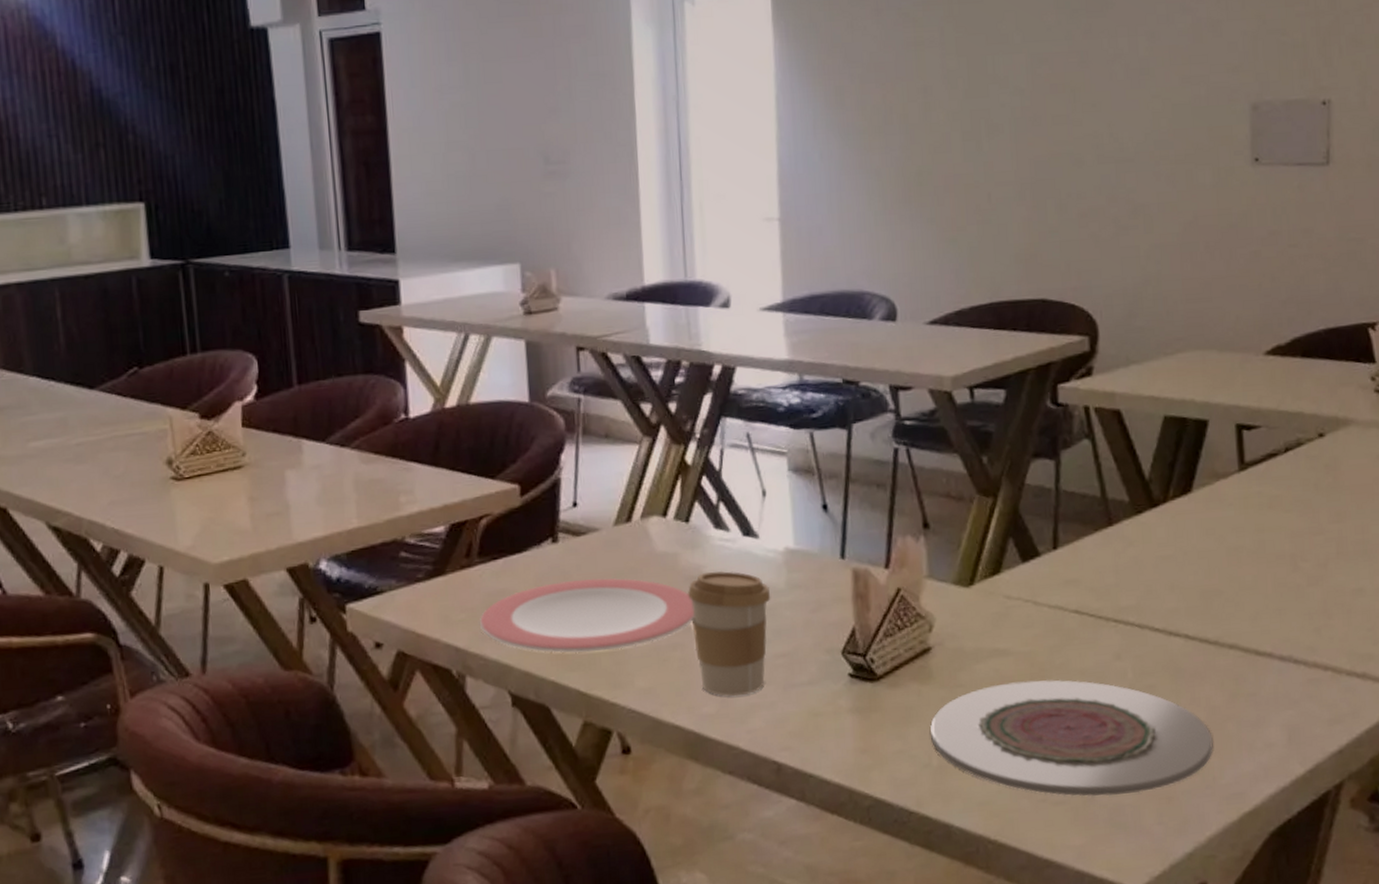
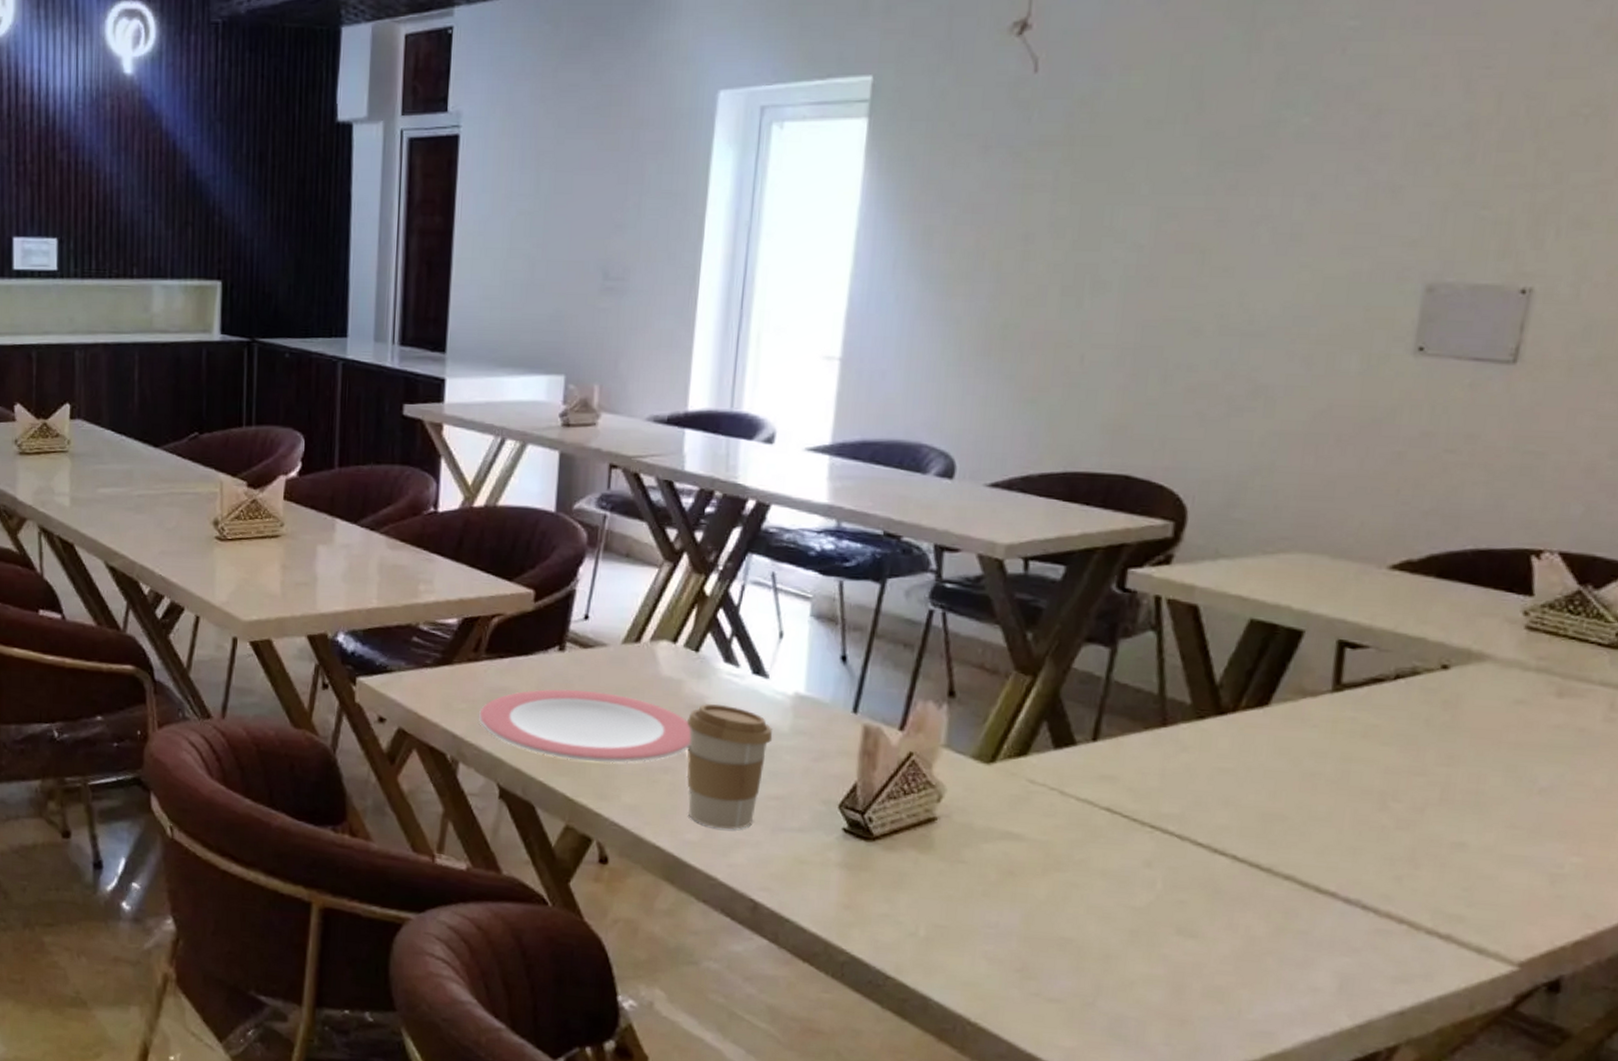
plate: present [930,680,1213,796] -> none [921,868,1246,1009]

